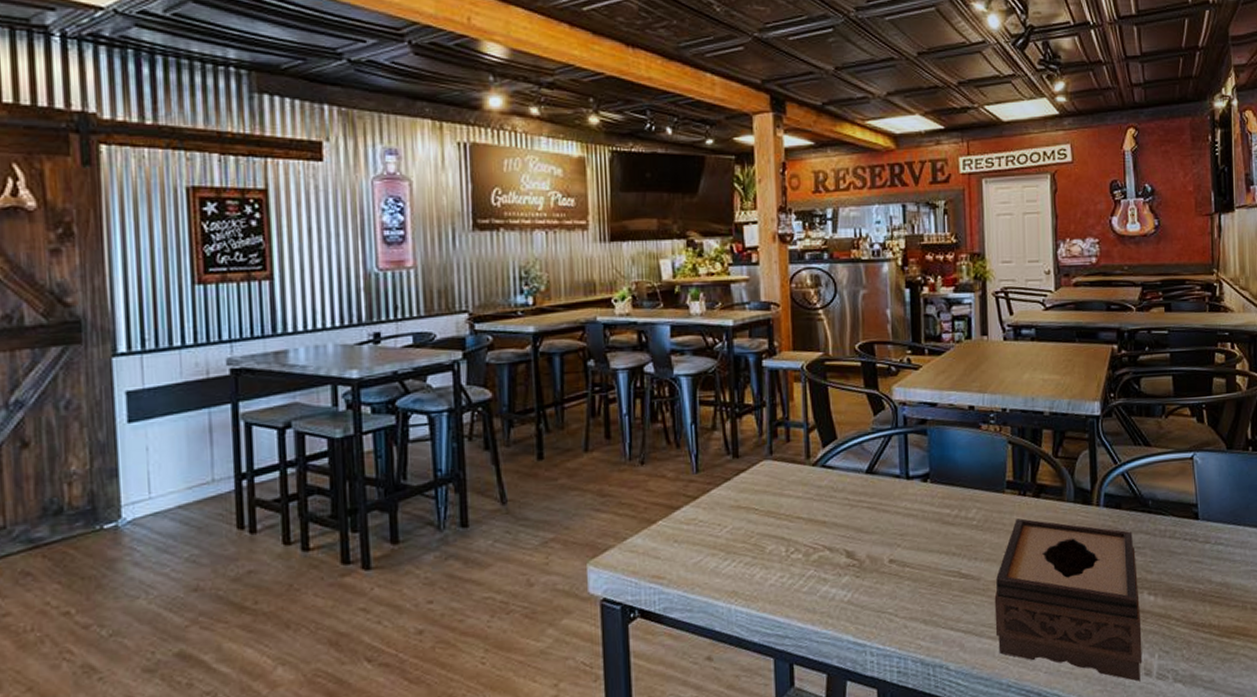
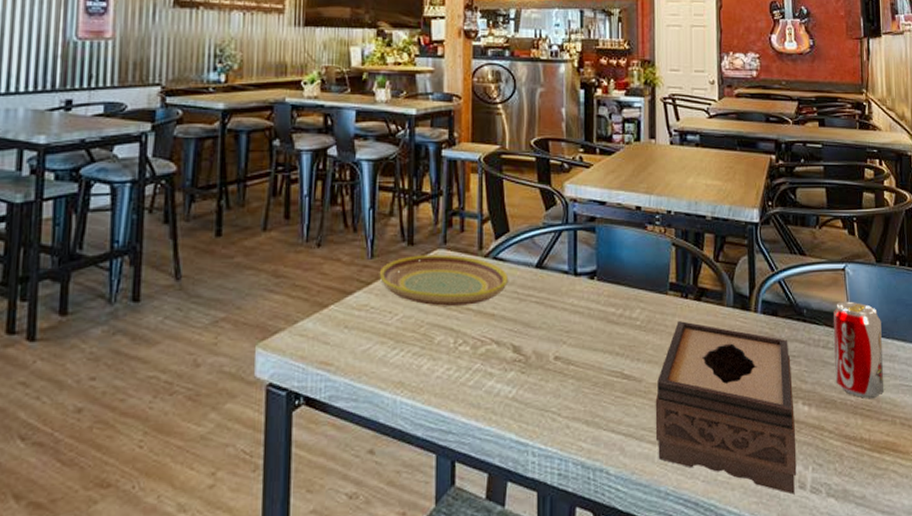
plate: none [705,465,838,517] -> present [379,254,508,306]
beverage can: none [1180,490,1235,586] -> present [833,301,885,398]

